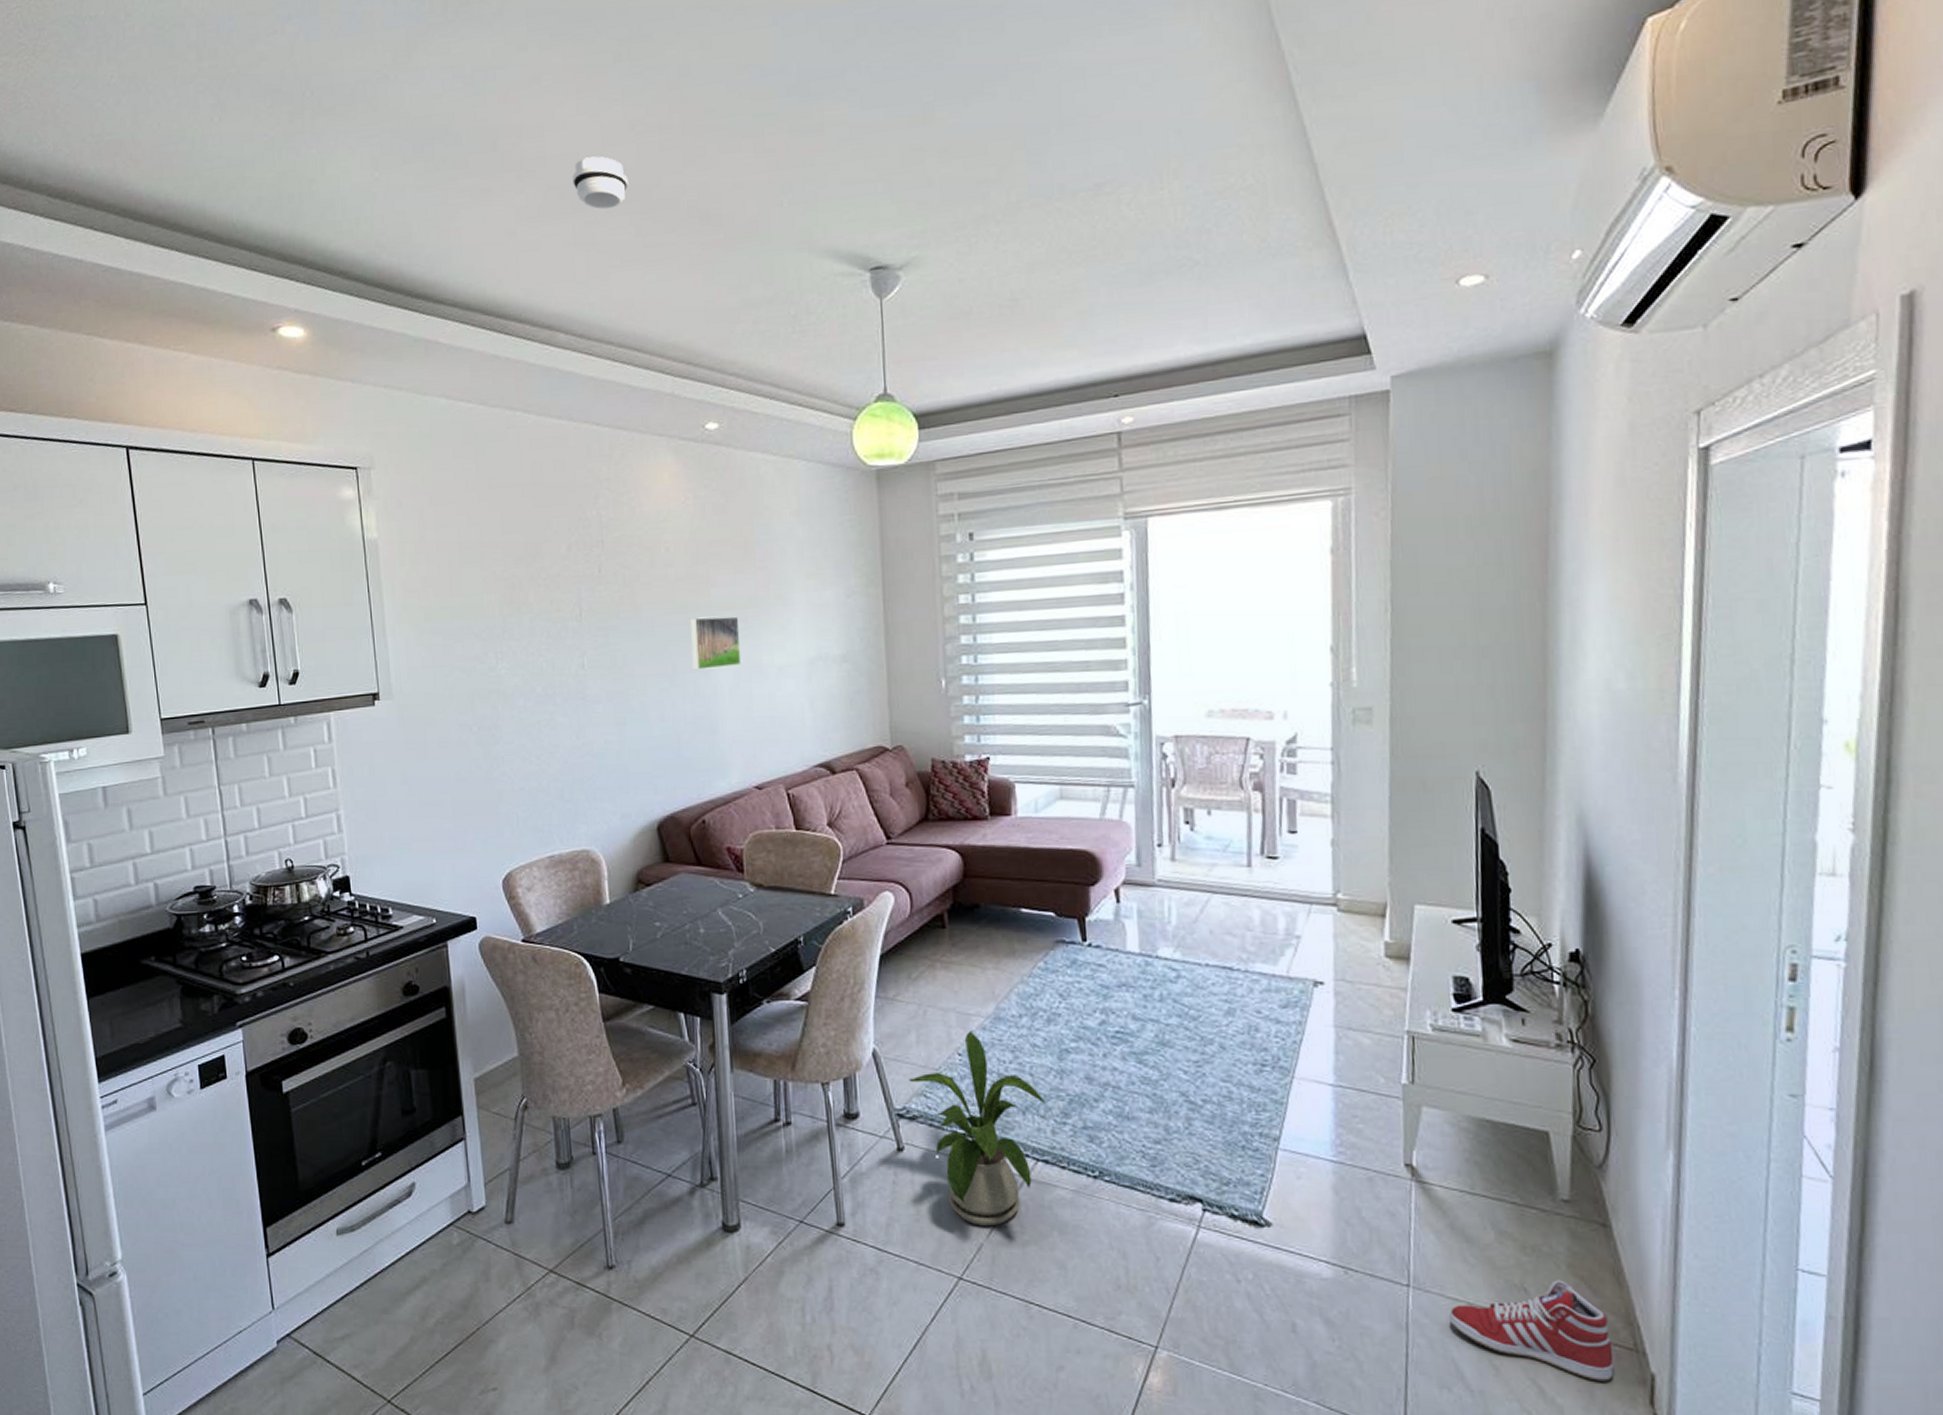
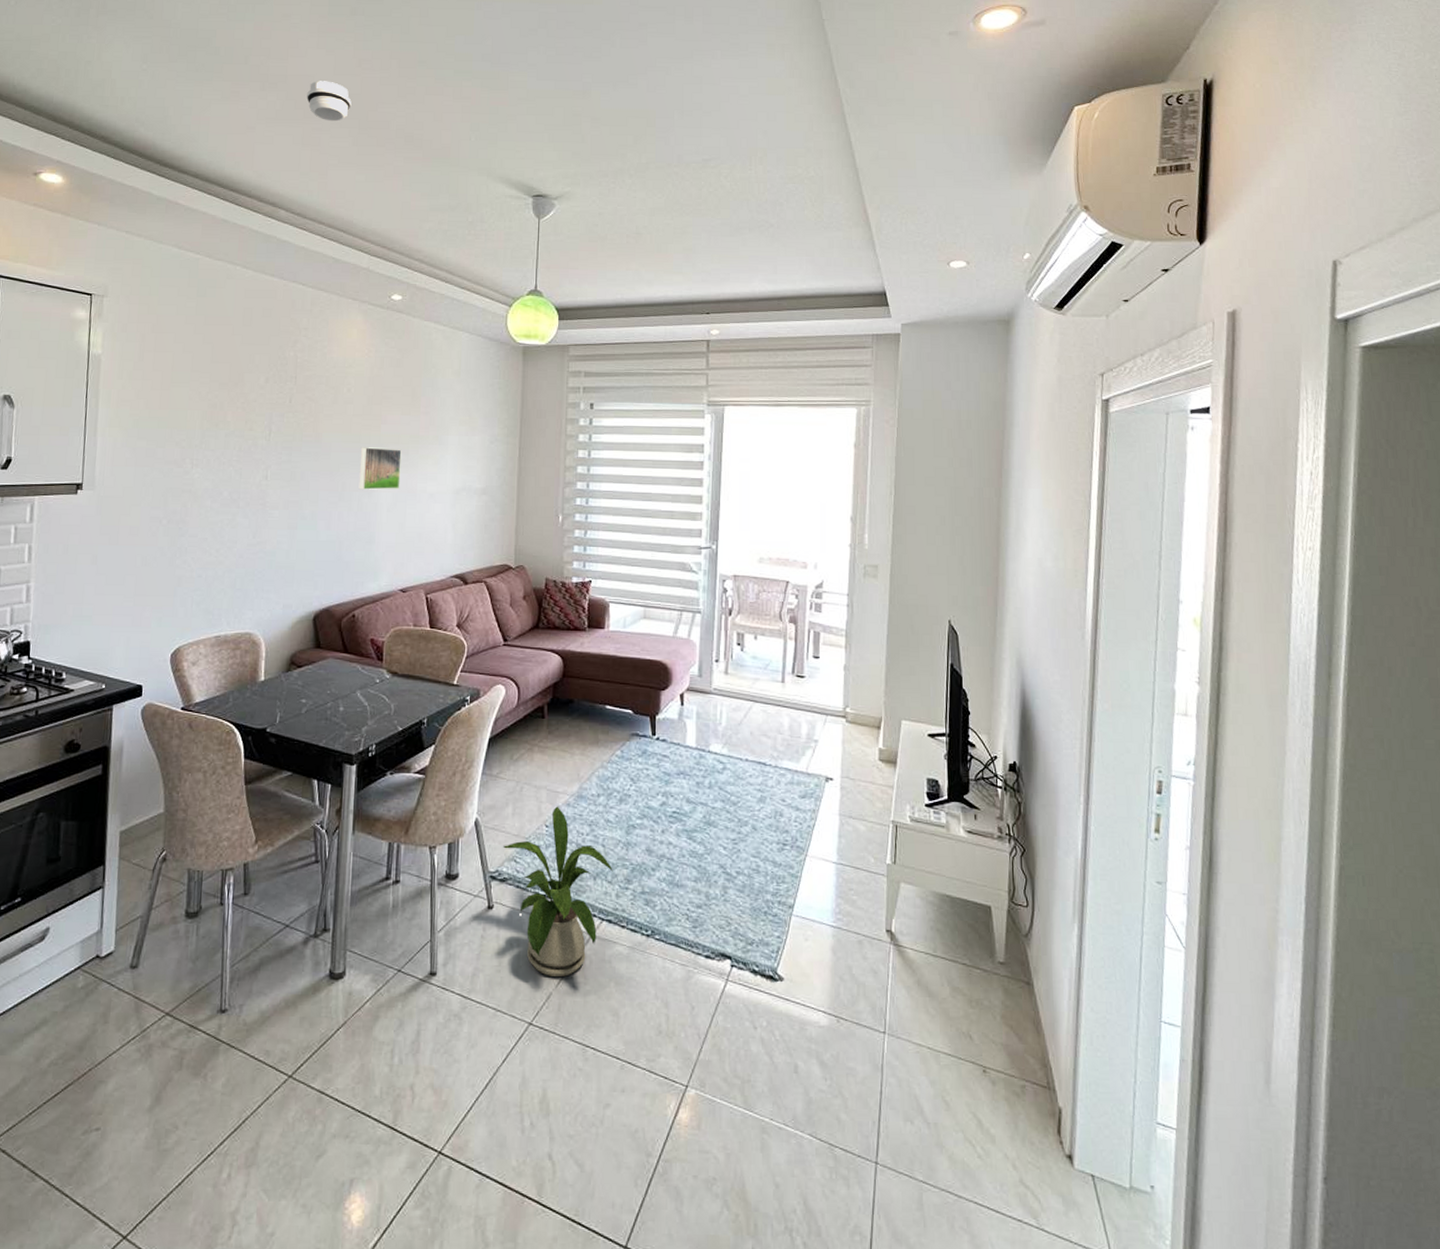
sneaker: present [1448,1280,1614,1382] -> none [913,1028,1033,1115]

